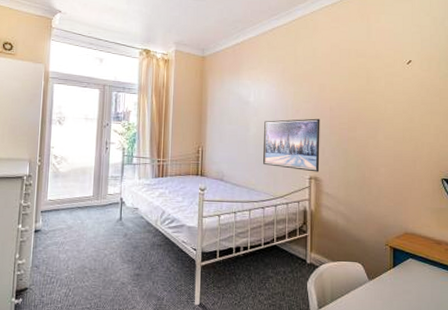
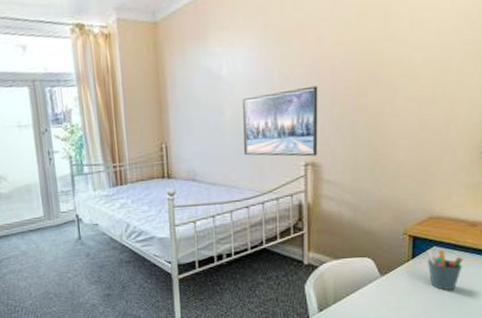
pen holder: none [405,261,433,300] -> present [427,249,463,291]

